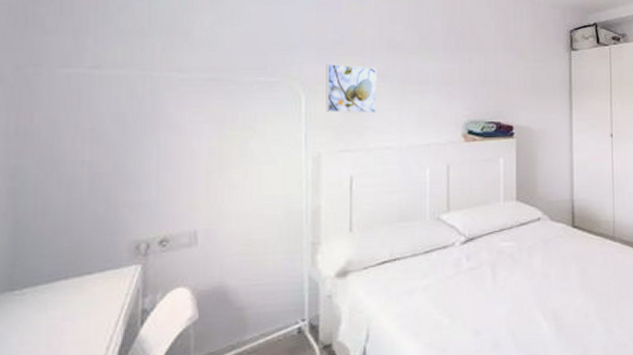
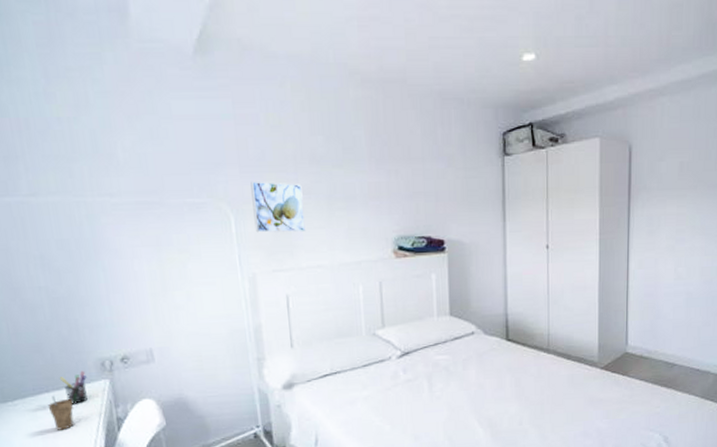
cup: none [64,284,93,325] -> present [49,396,74,430]
pen holder: none [85,254,116,294] -> present [60,370,88,404]

